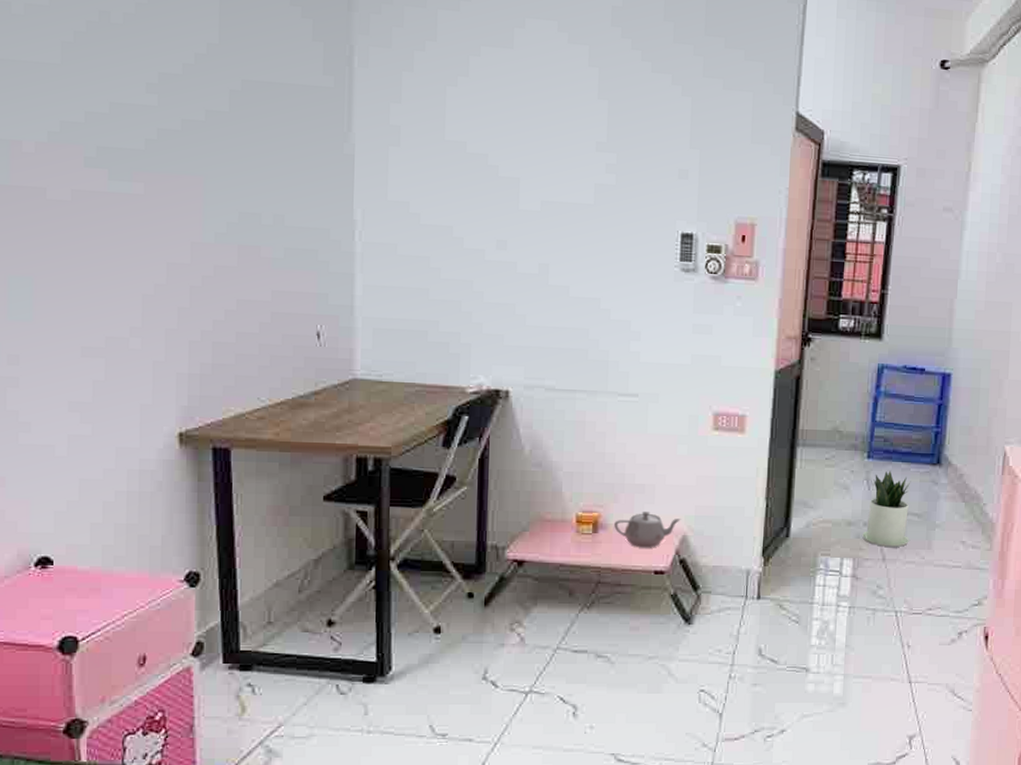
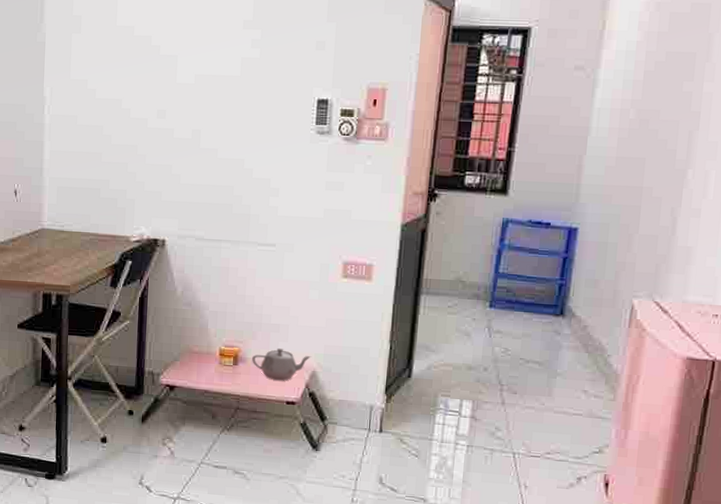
planter: present [862,470,911,547] -> none [482,319,533,393]

